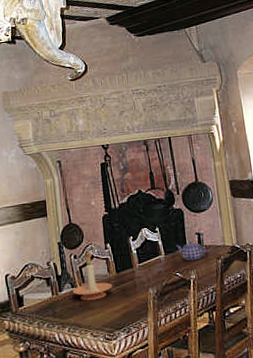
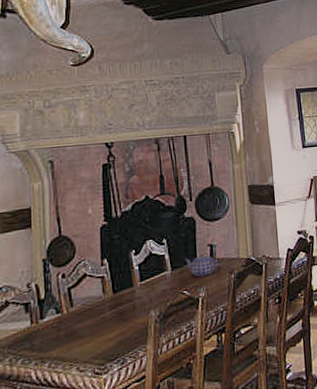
candle holder: present [73,252,112,301] -> none [58,270,107,329]

